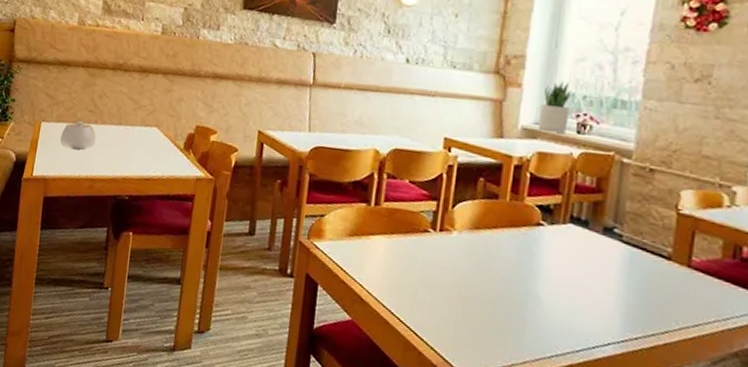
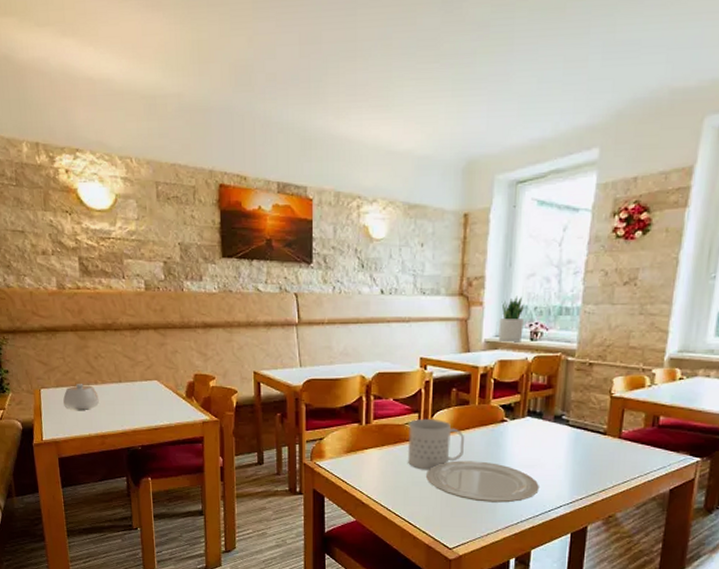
mug: none [420,208,490,272] -> present [407,418,464,470]
plate: none [440,264,581,329] -> present [426,460,539,503]

